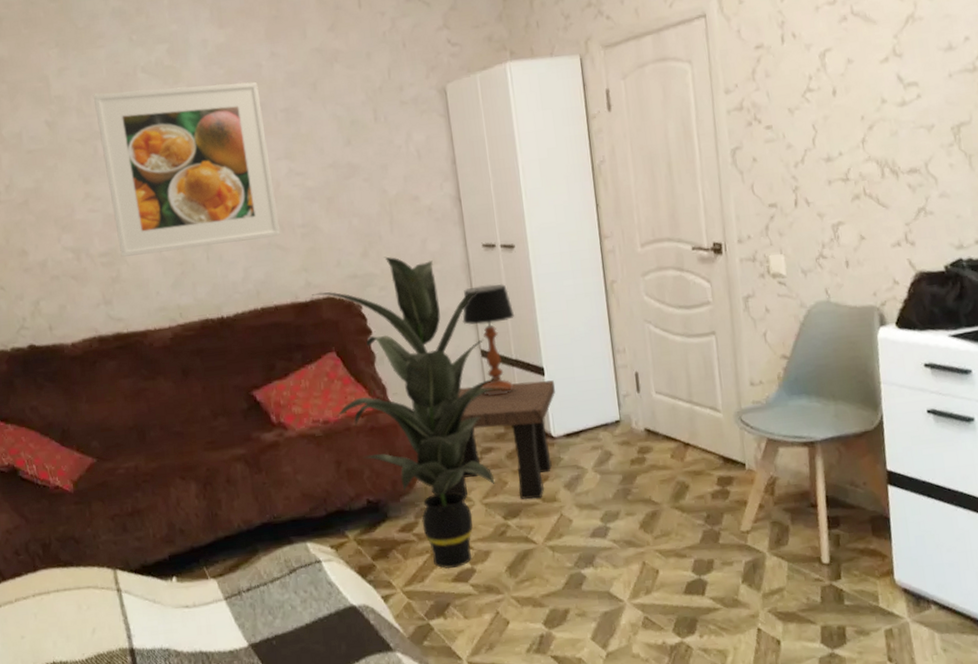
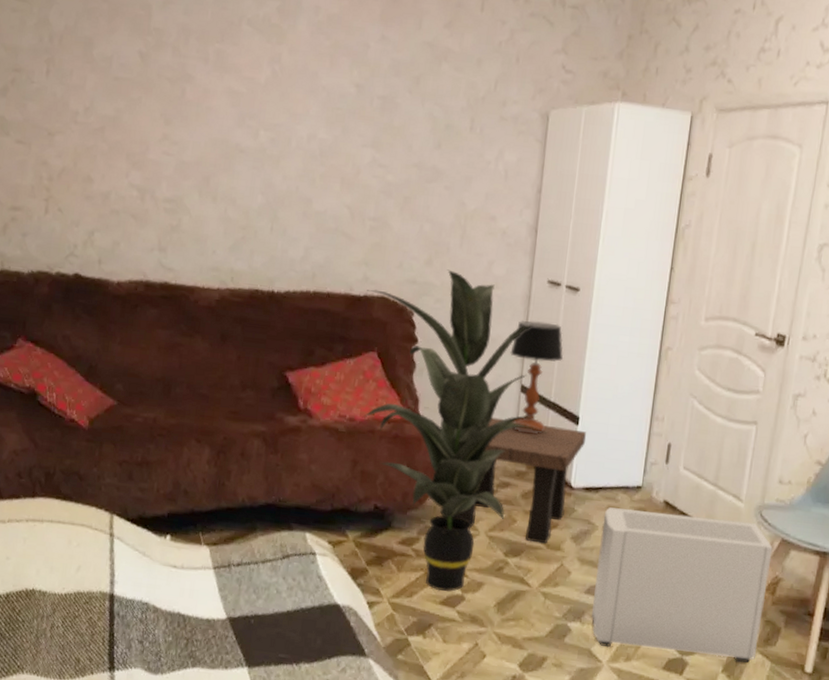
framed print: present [93,82,280,257] -> none [185,35,361,224]
air purifier: none [590,430,772,586] -> present [591,507,773,663]

